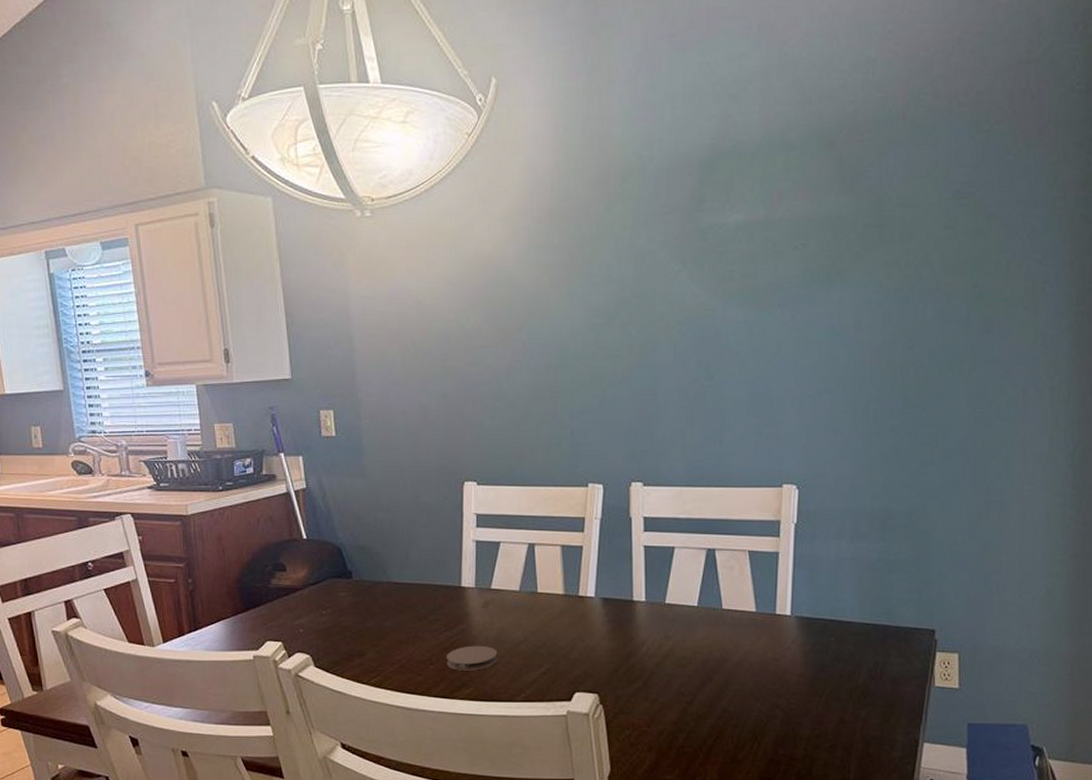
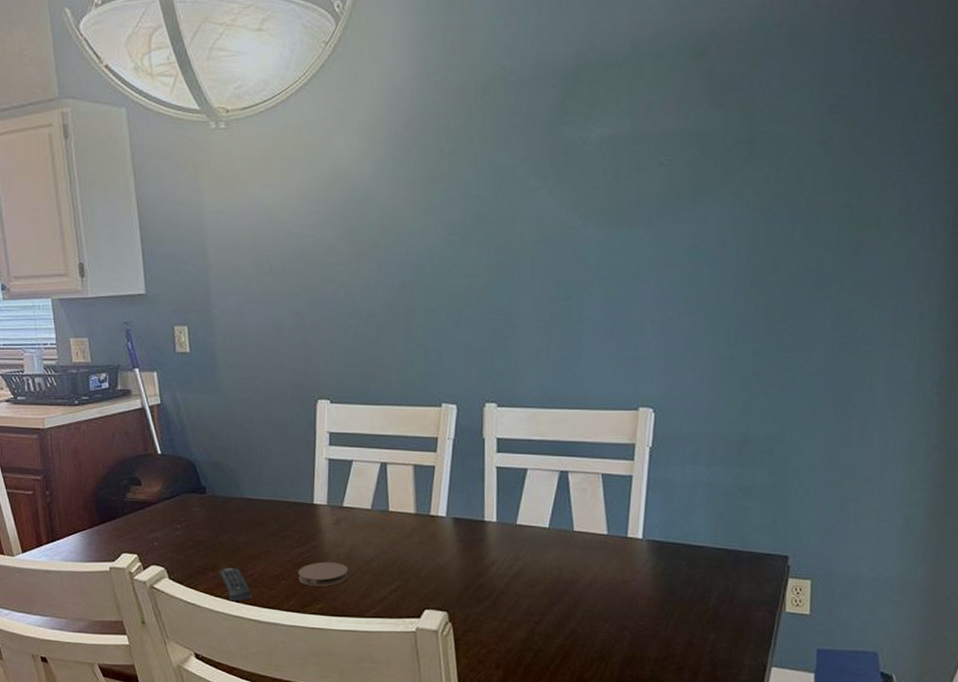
remote control: none [366,653,399,690] -> present [219,567,252,603]

